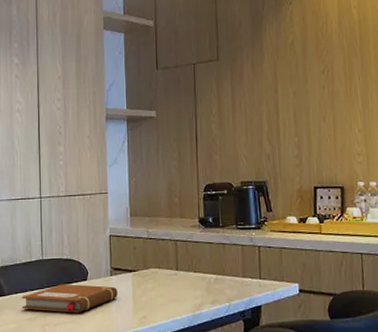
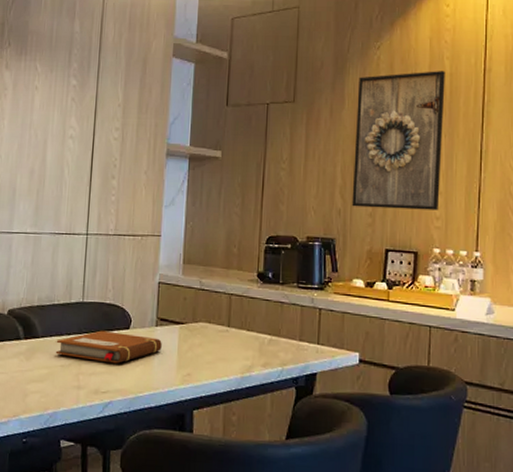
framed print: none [275,19,360,151] -> present [352,71,445,211]

